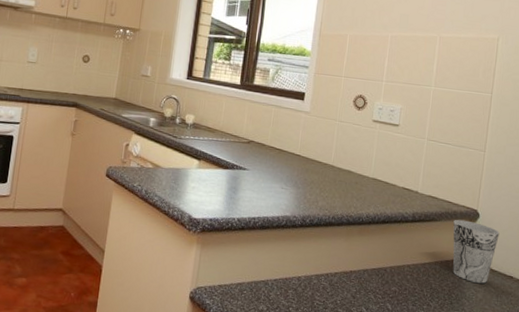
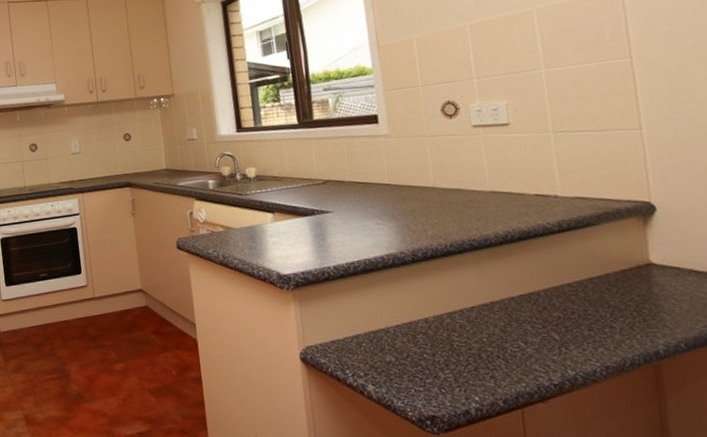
cup: present [453,219,500,284] -> none [619,217,694,292]

